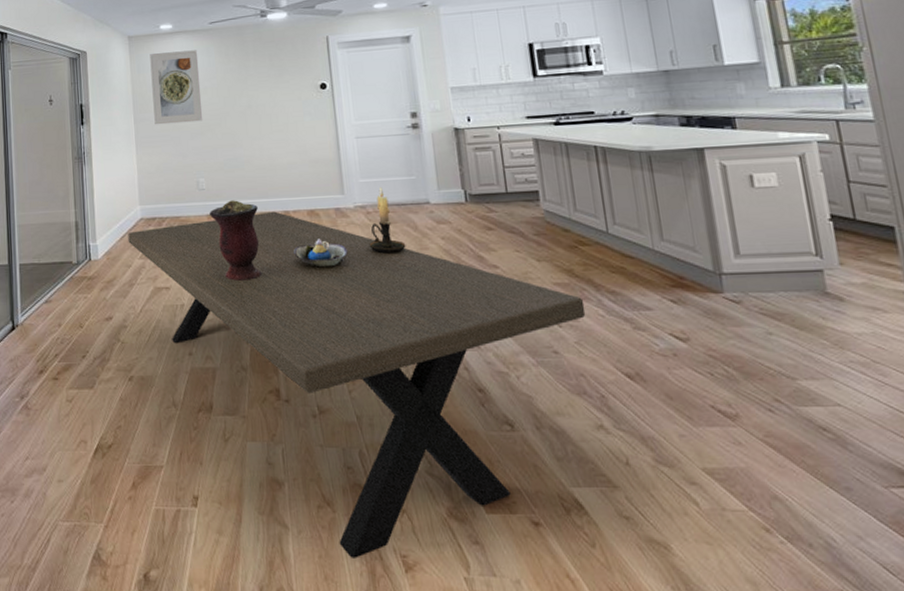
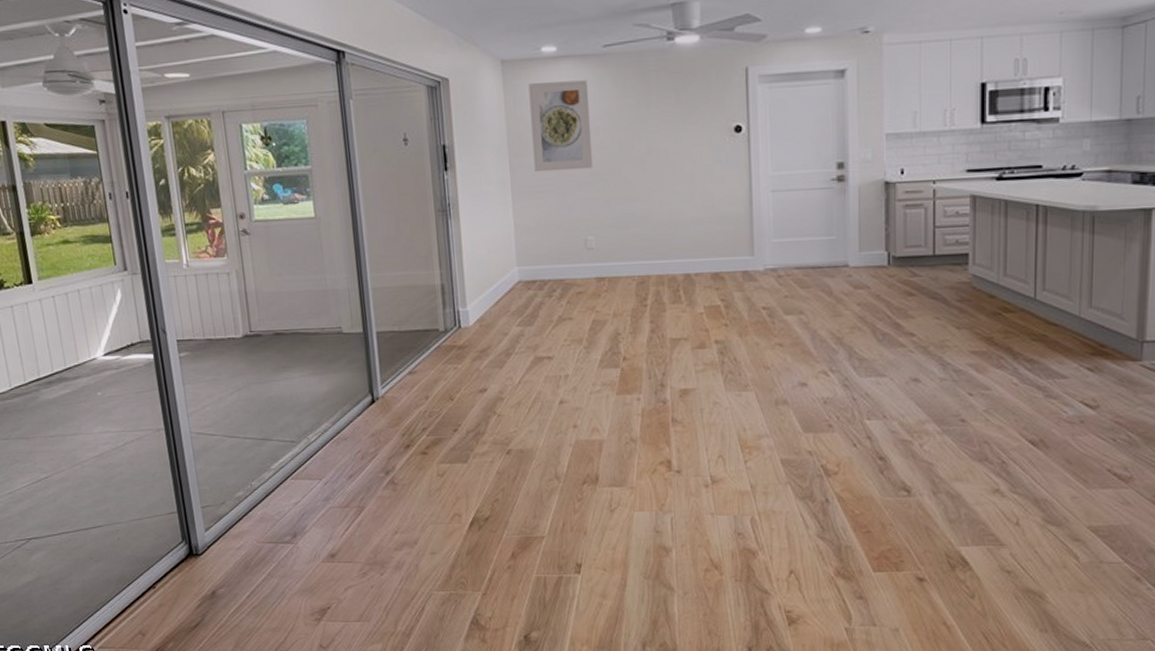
dining table: present [128,211,586,558] -> none [503,274,999,615]
vase: present [210,200,262,281] -> none [599,261,657,350]
decorative bowl: present [294,239,348,268] -> none [693,304,753,335]
candle holder: present [369,187,406,254] -> none [778,248,818,321]

